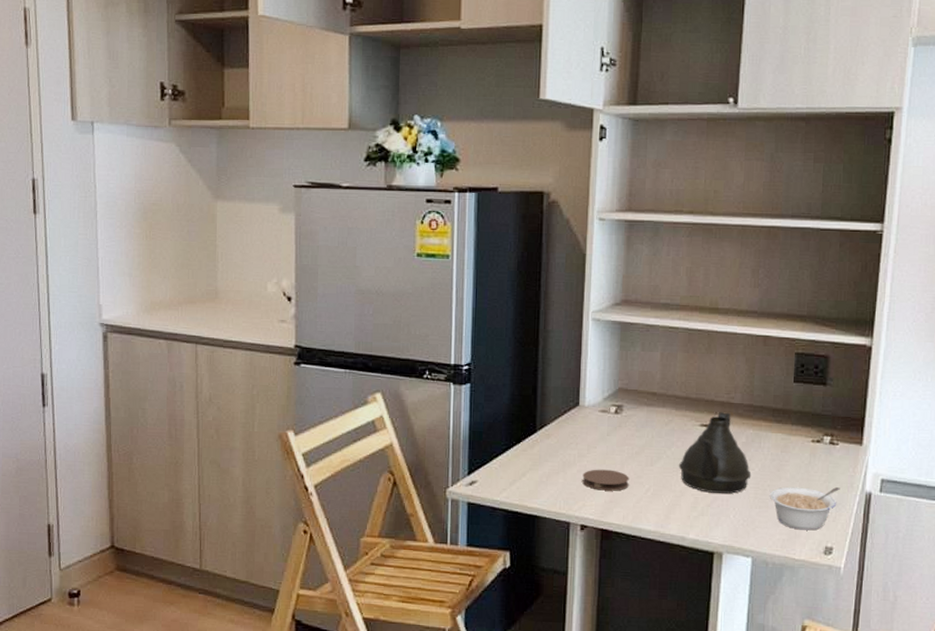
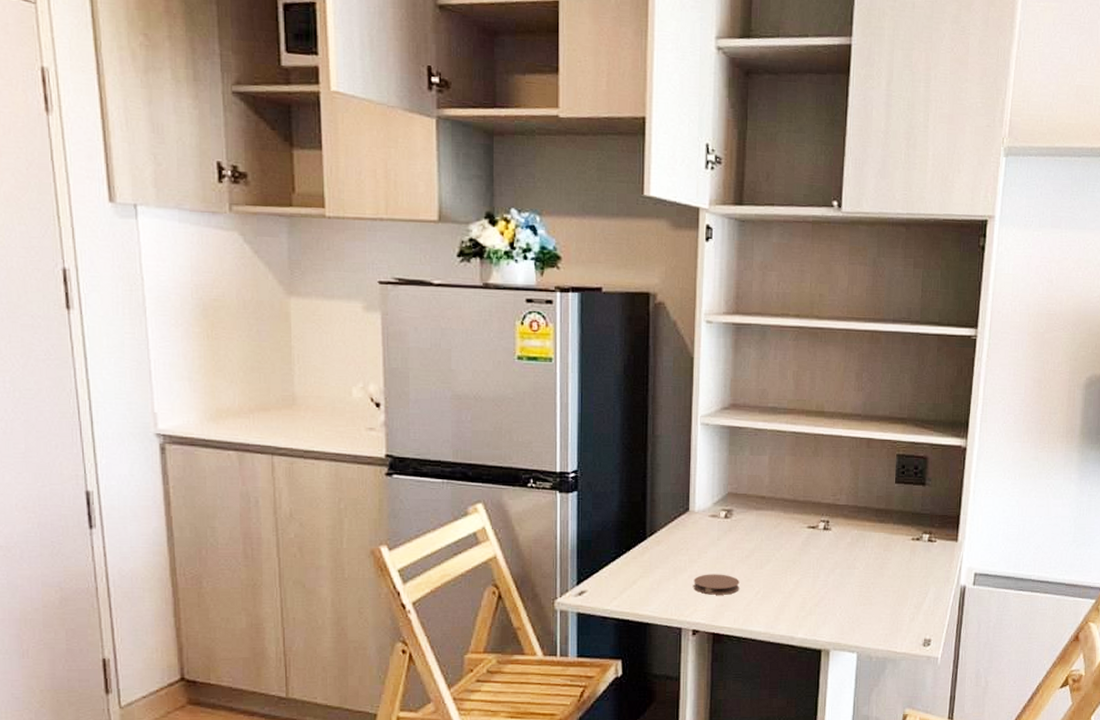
teapot: present [678,412,752,494] -> none [787,514,856,593]
legume: present [769,486,840,531] -> none [872,582,938,624]

